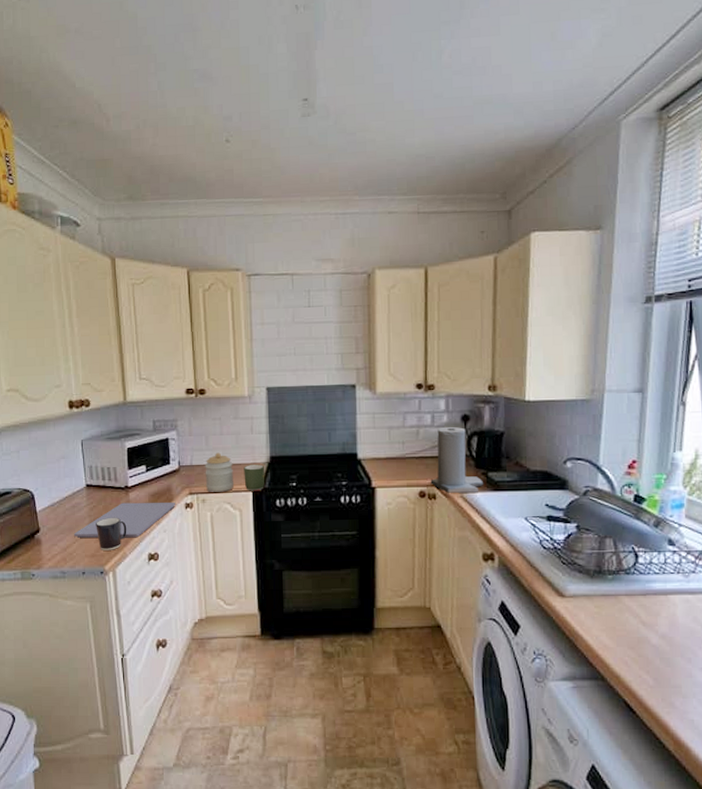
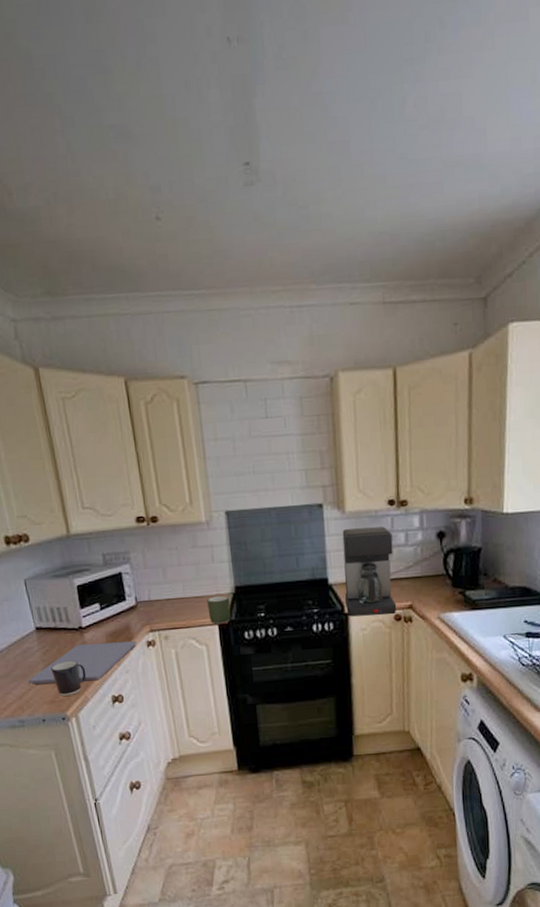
jar: present [205,452,235,492] -> none [164,585,198,628]
coffee maker: none [372,408,422,492] -> present [342,526,397,617]
paper towel: present [430,426,483,493] -> none [406,544,461,615]

